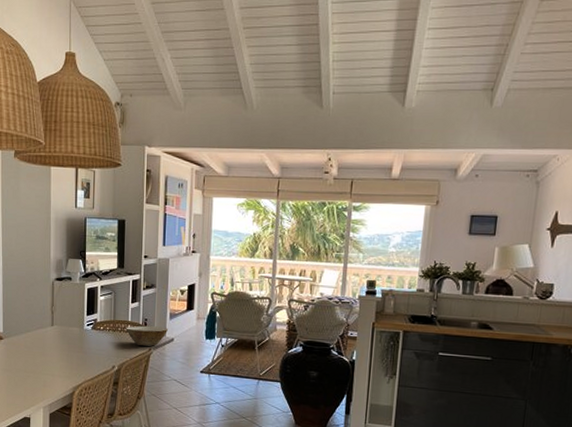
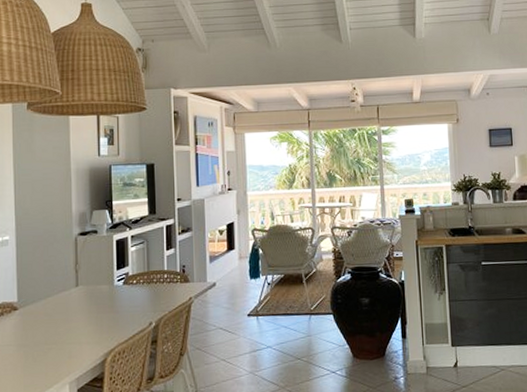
bowl: present [125,325,168,346] -> none [161,271,208,295]

